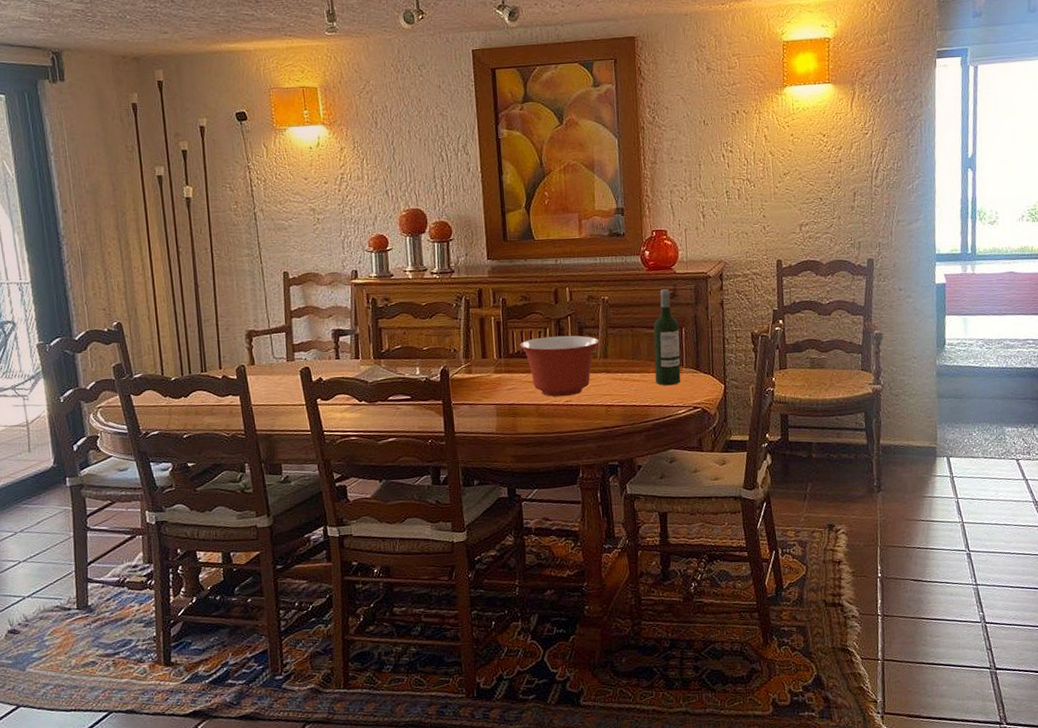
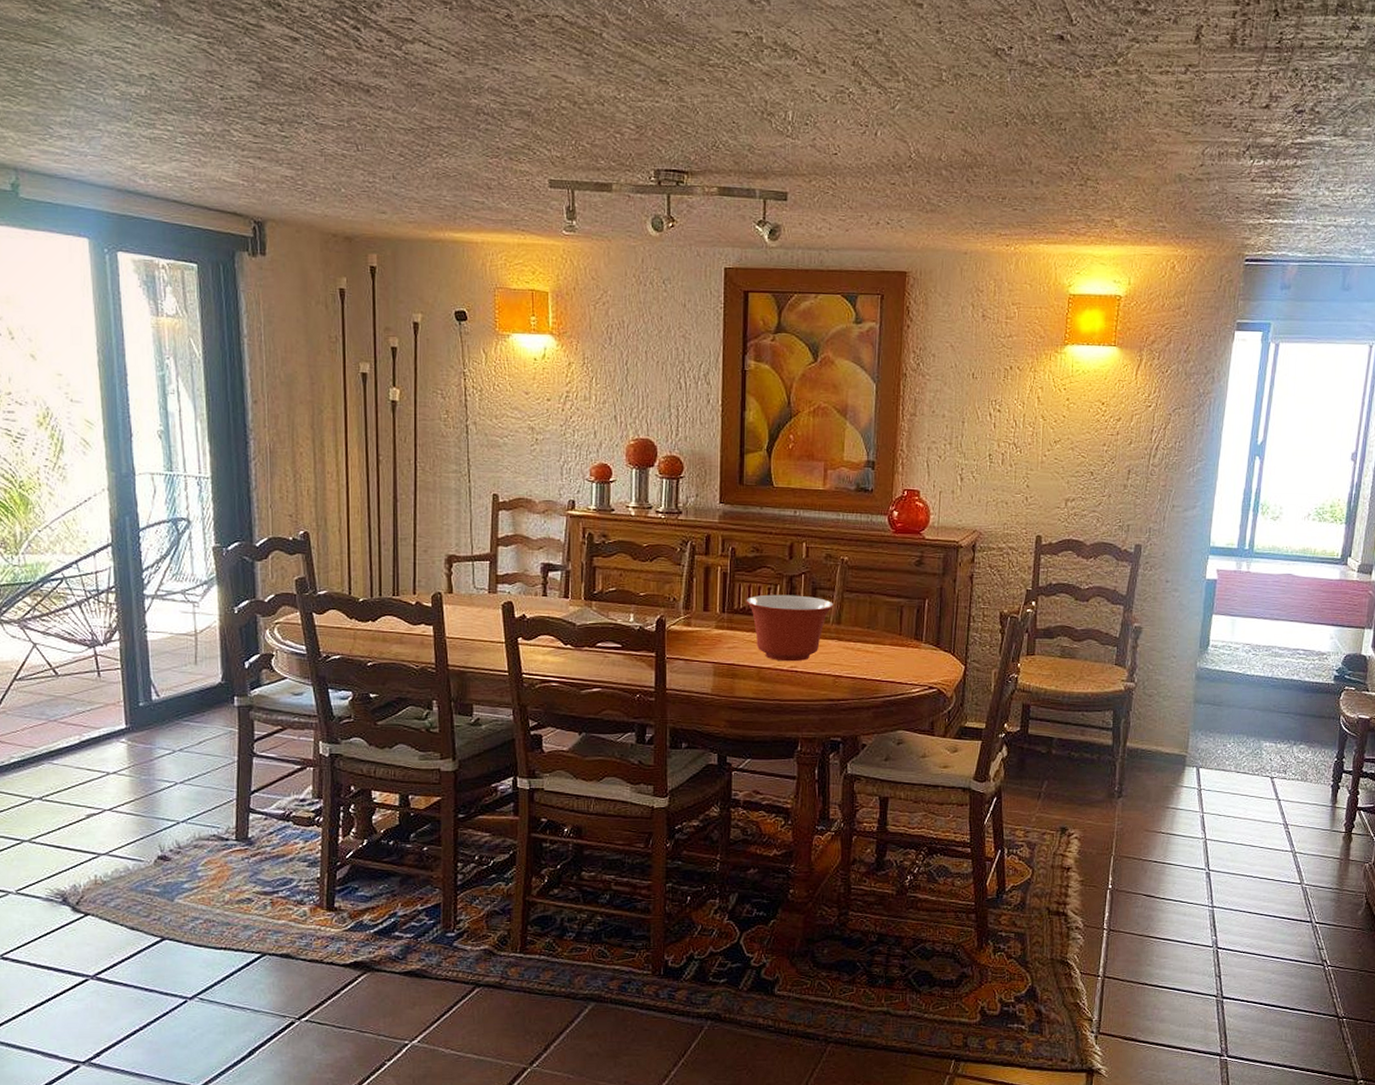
wine bottle: present [653,289,681,386] -> none [890,555,923,661]

